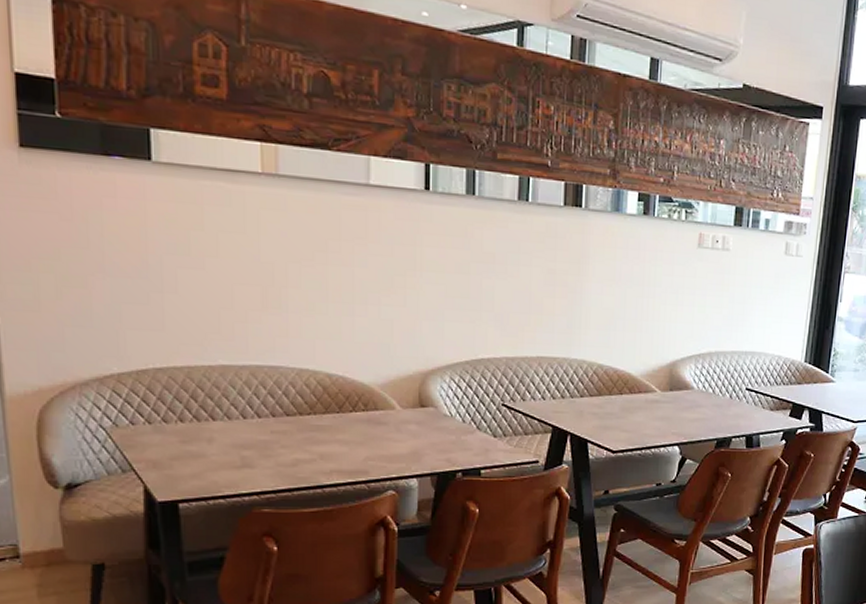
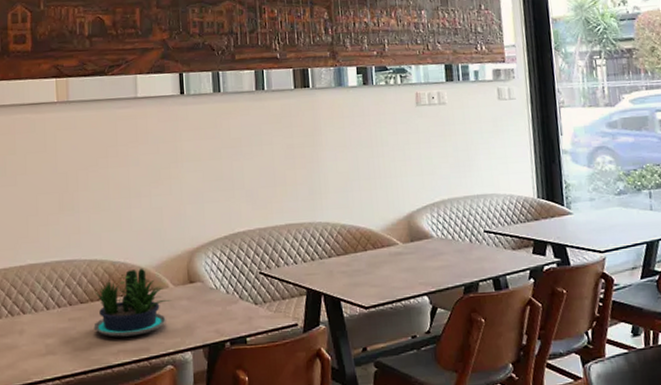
potted plant: none [302,384,398,457] -> present [93,268,172,337]

